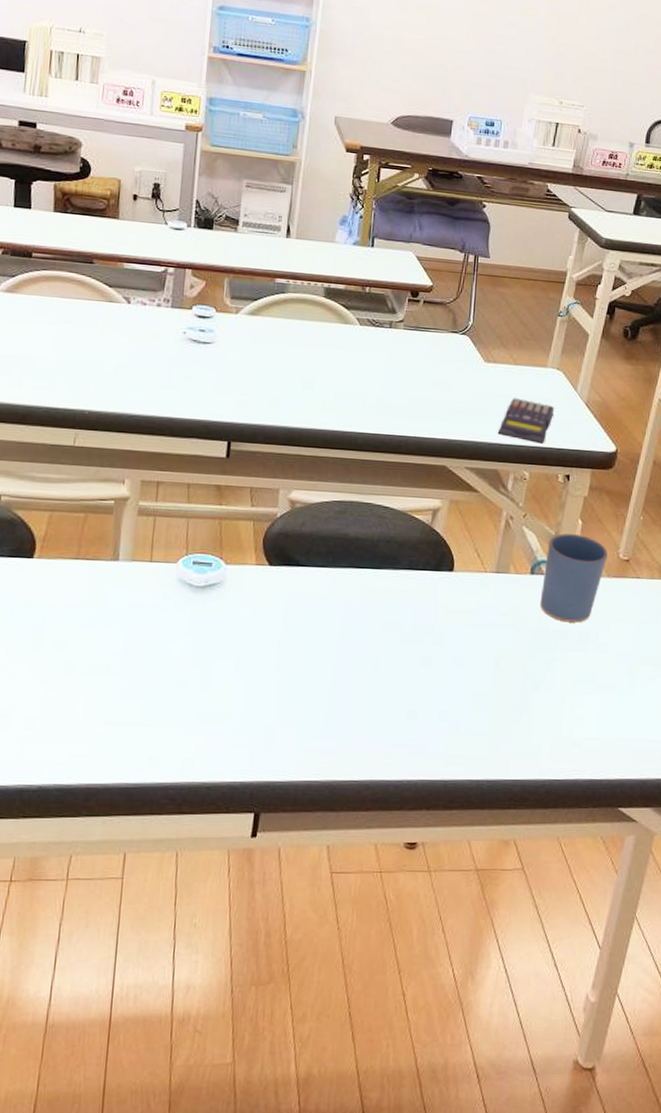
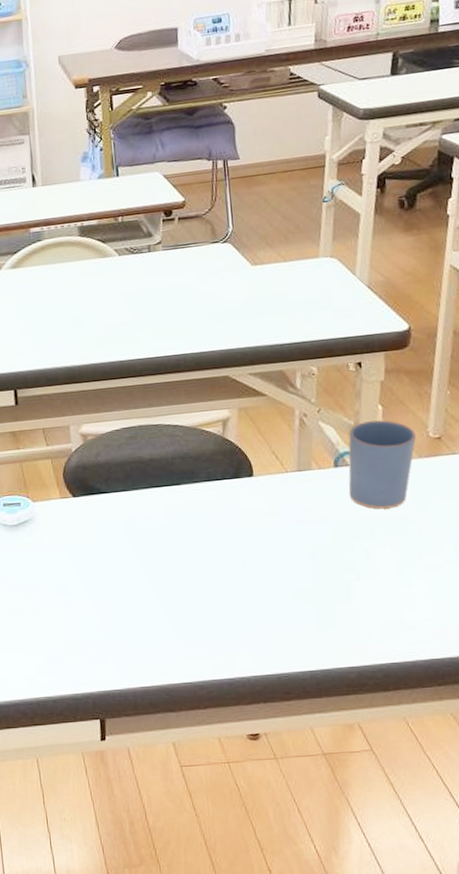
calculator: present [498,398,555,443] -> none [277,294,335,336]

